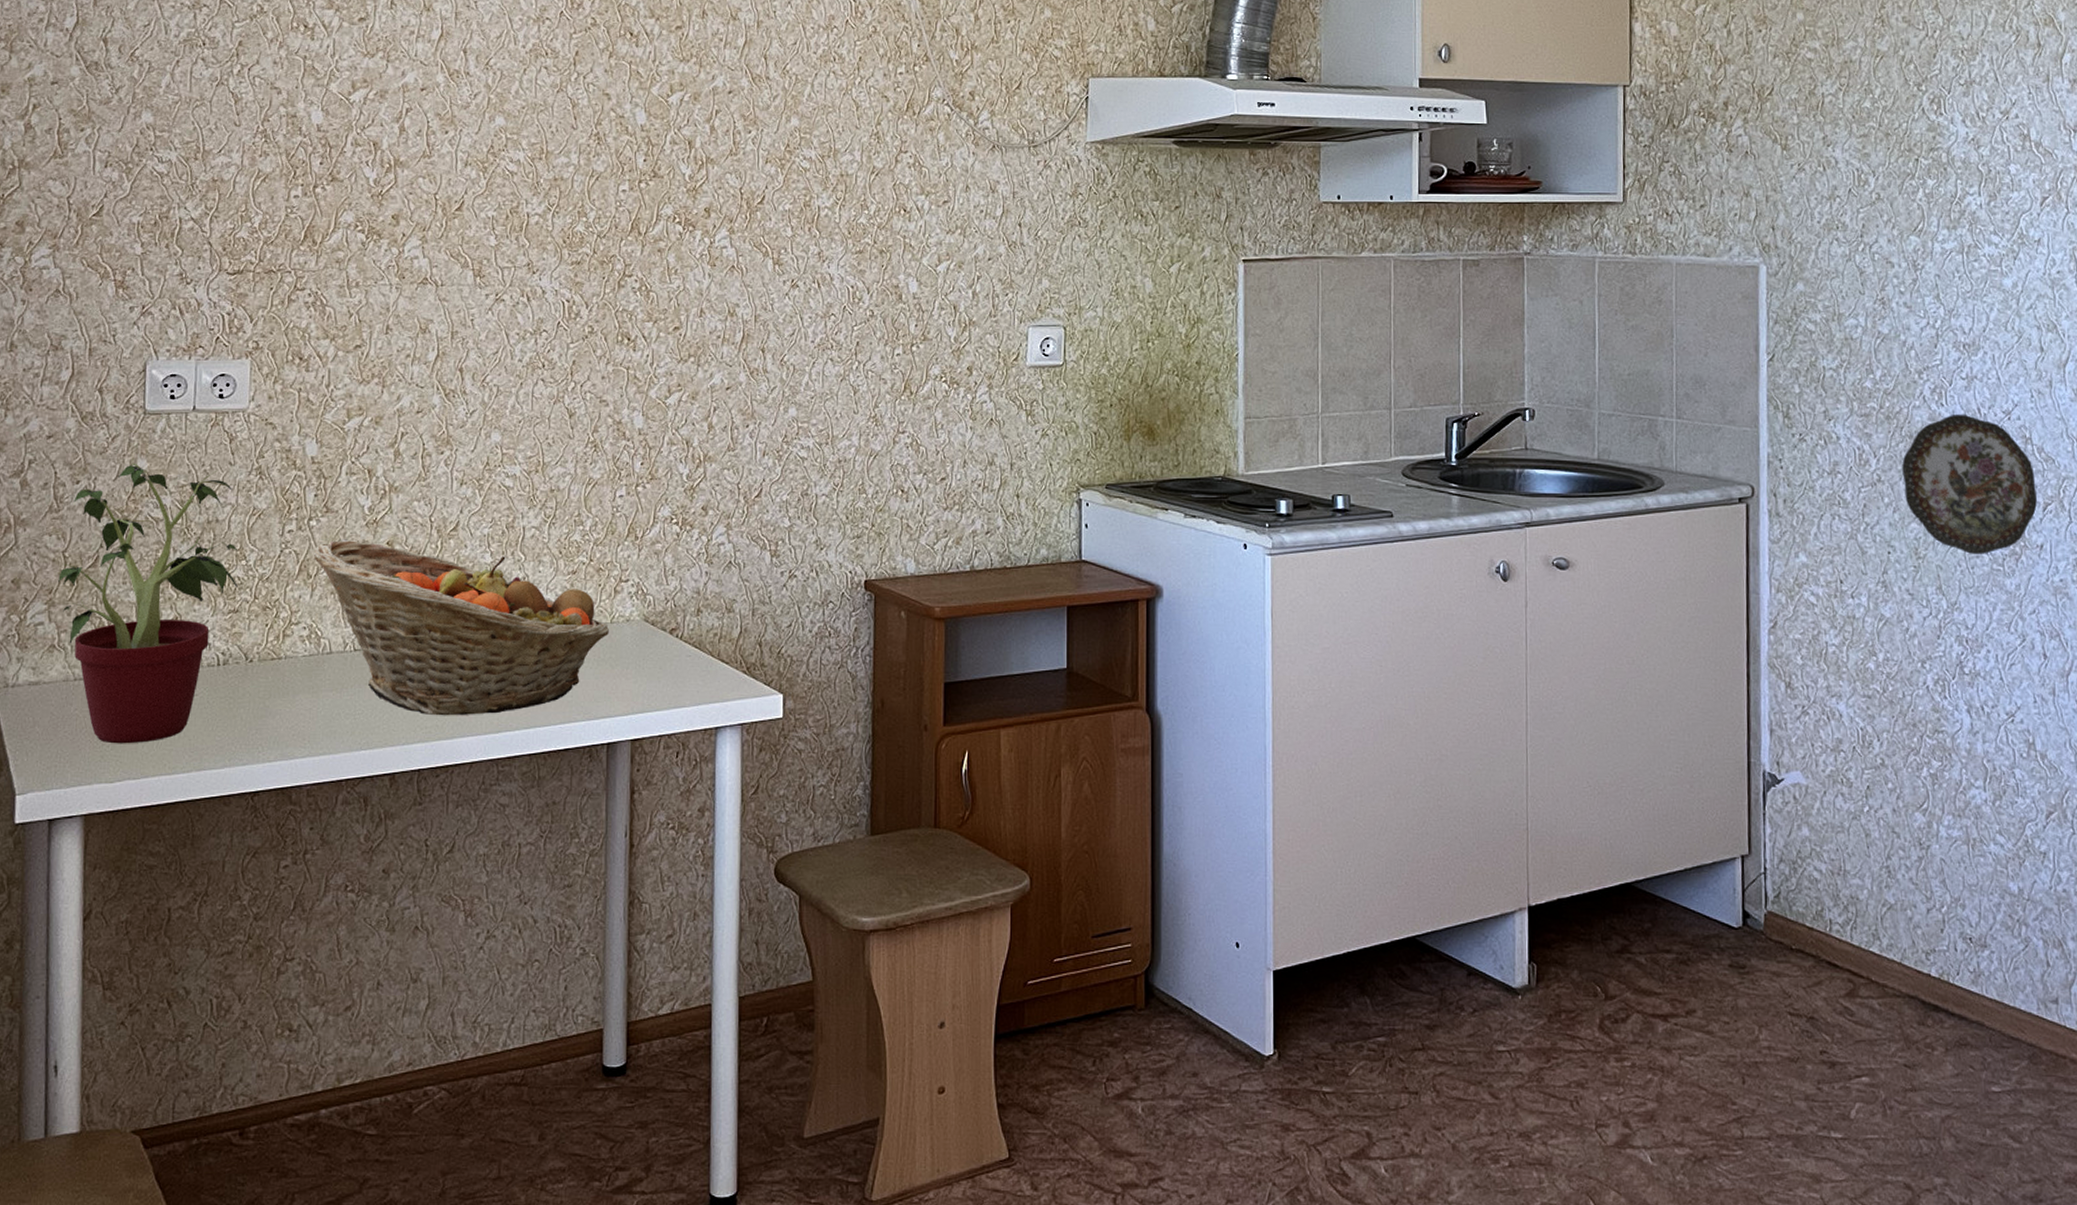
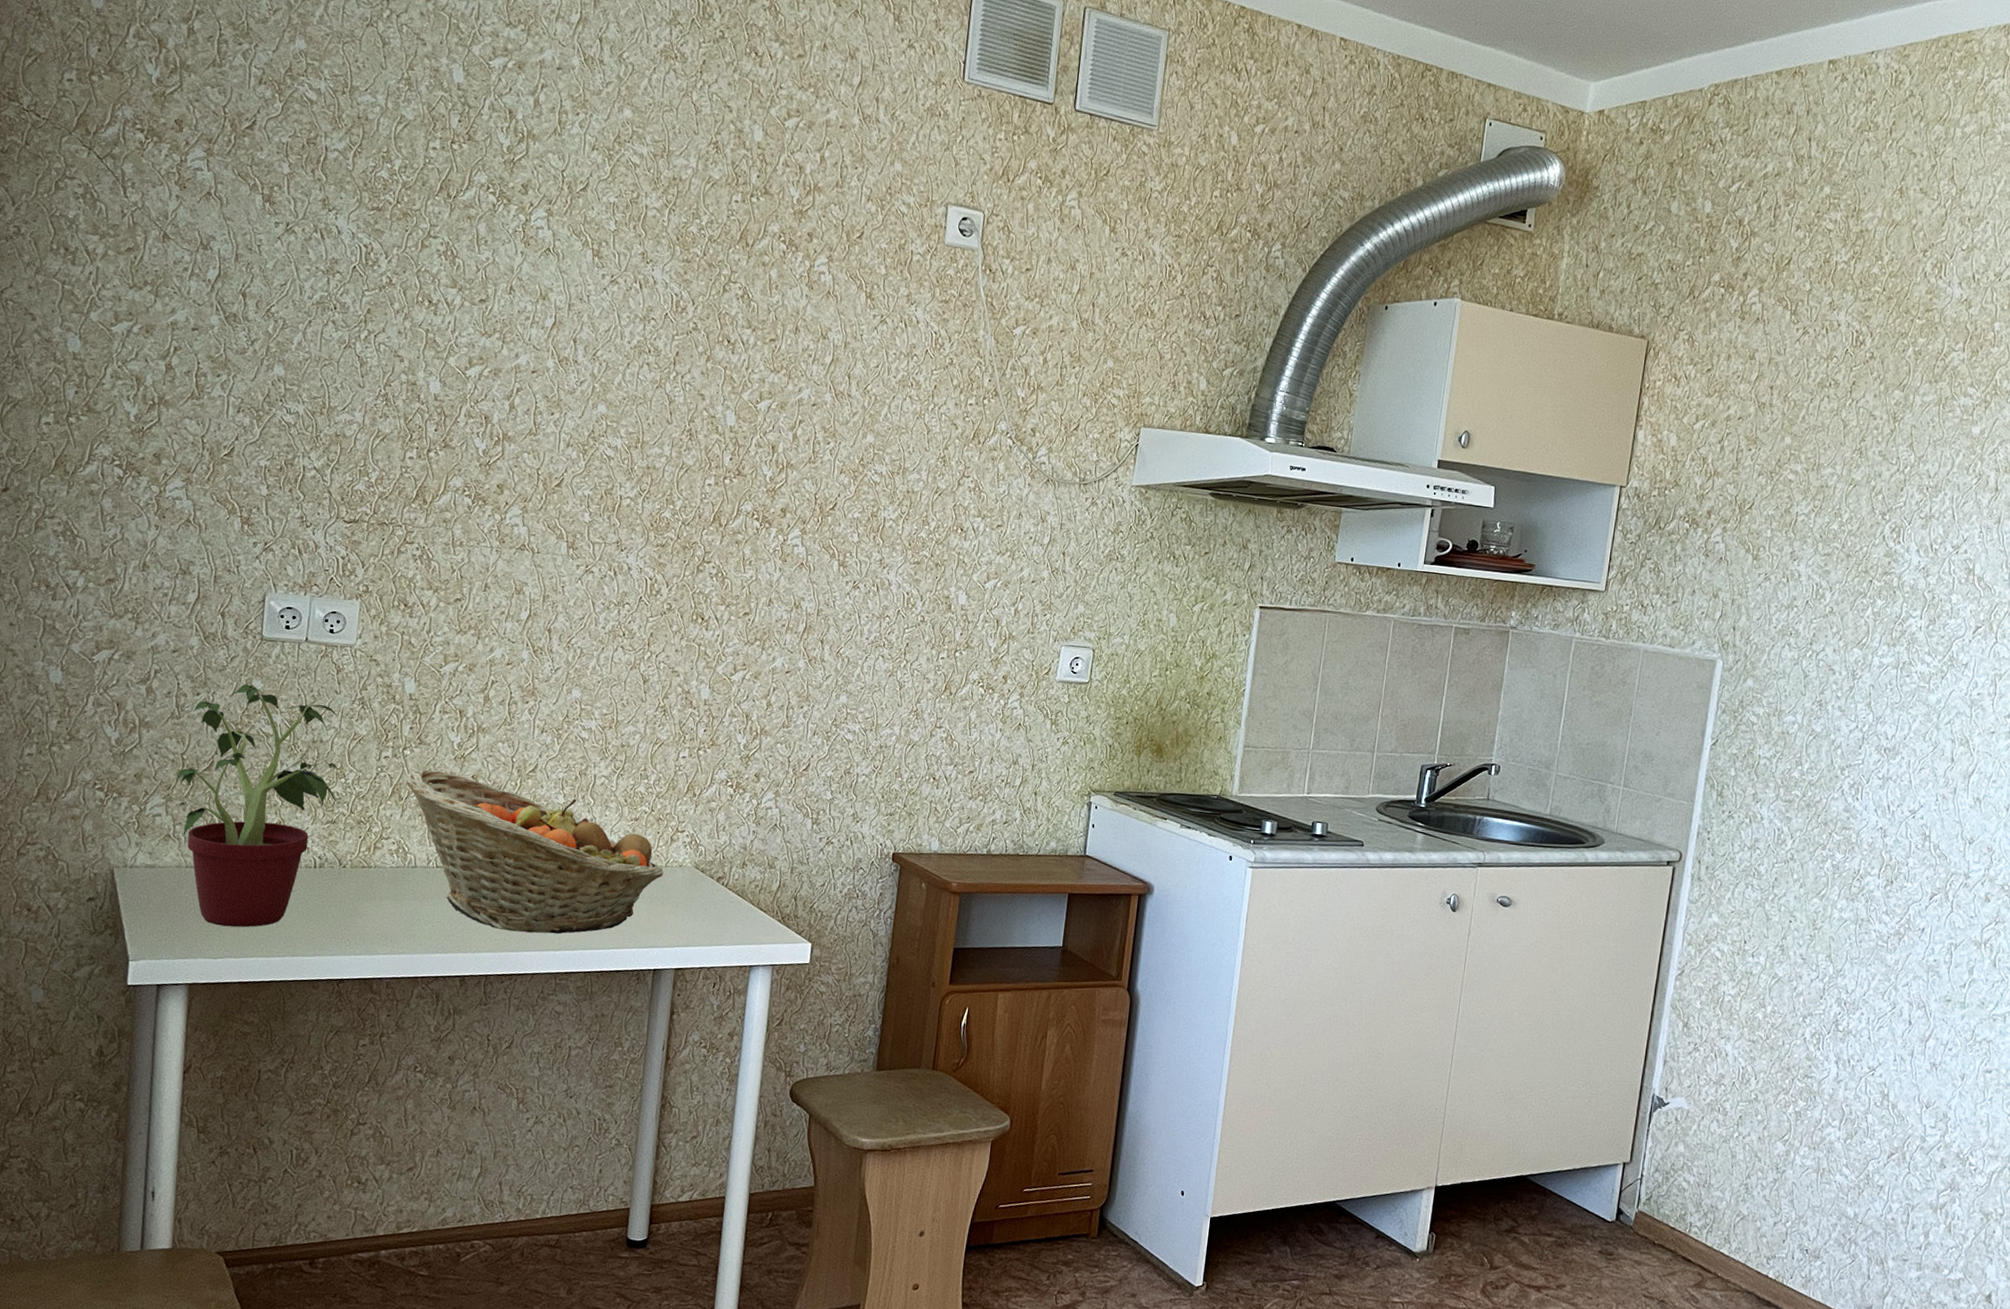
decorative plate: present [1902,414,2037,555] -> none [1812,808,1928,932]

